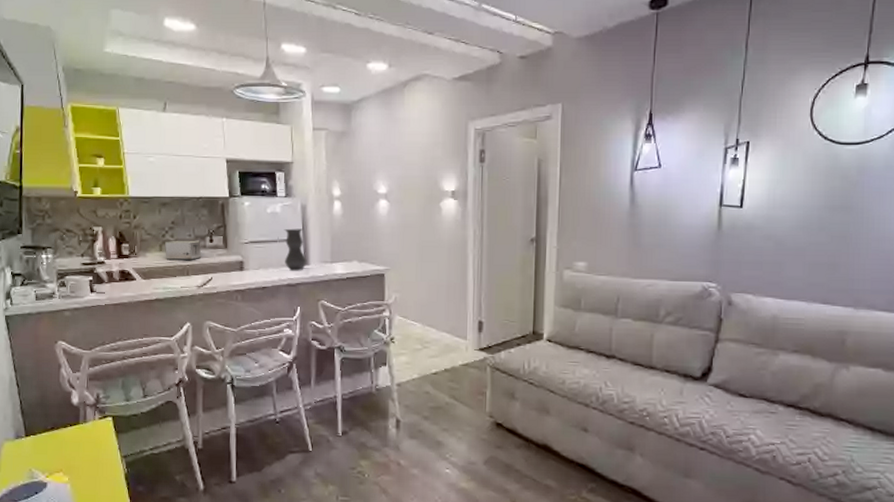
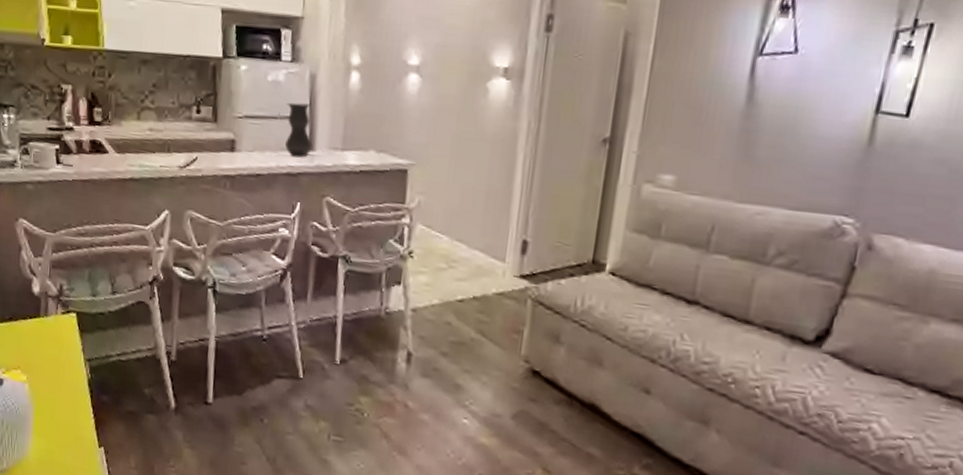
toaster: present [164,240,202,261] -> none [143,107,186,135]

